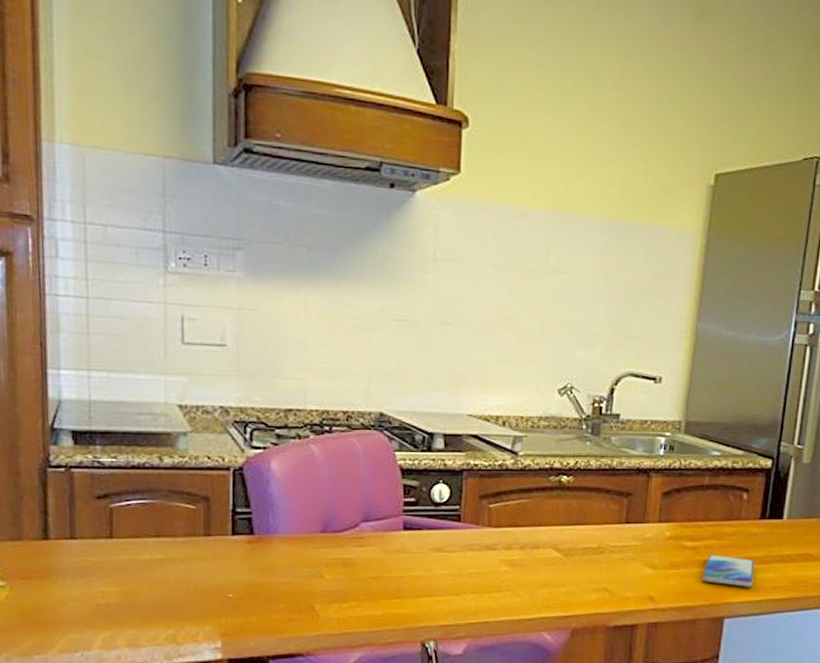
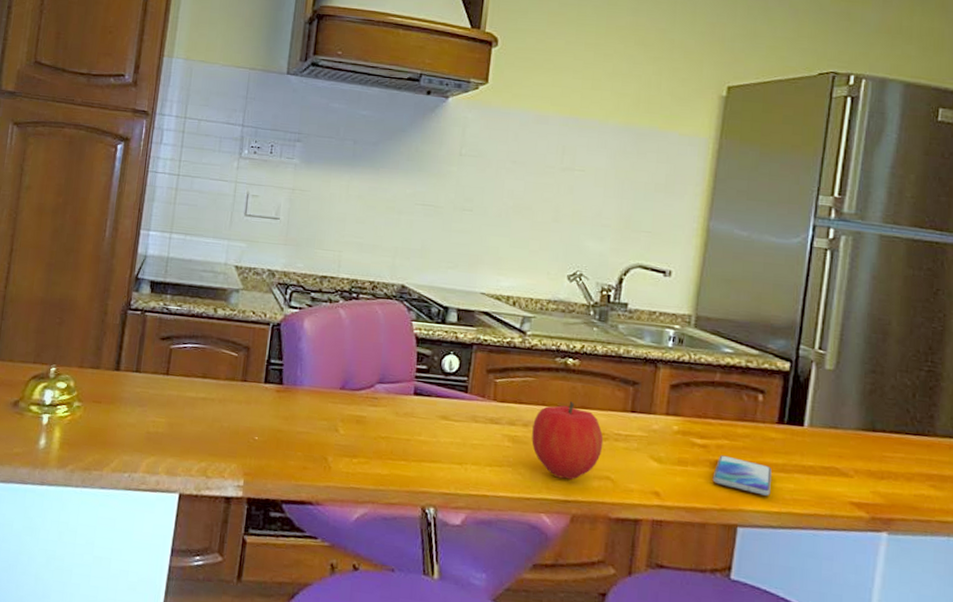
fruit: none [529,519,600,596] -> present [531,401,604,480]

